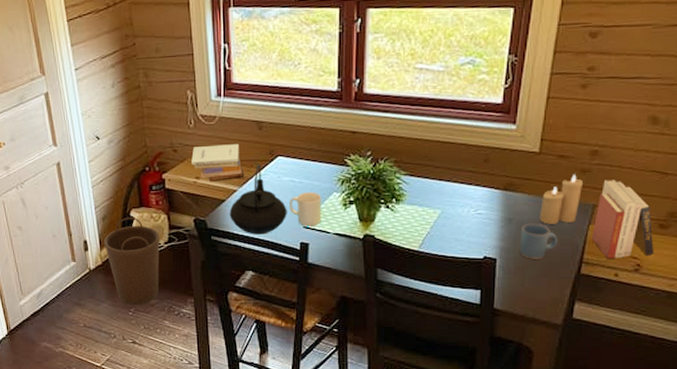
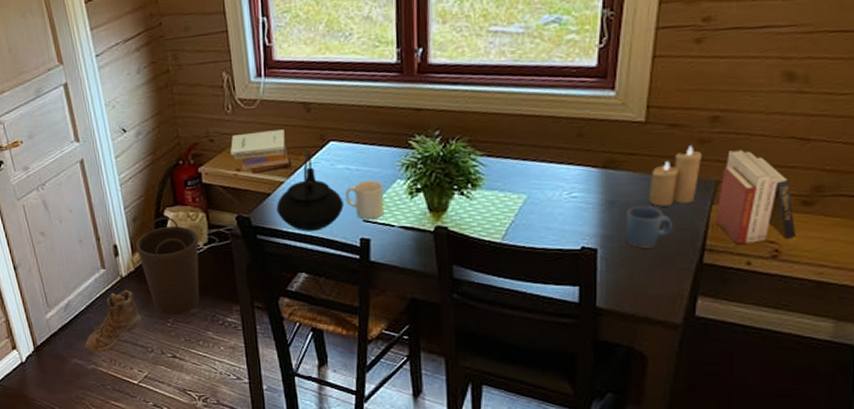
hiking boot: none [54,280,107,337] -> present [85,289,142,353]

